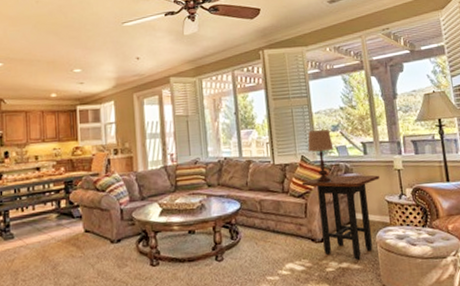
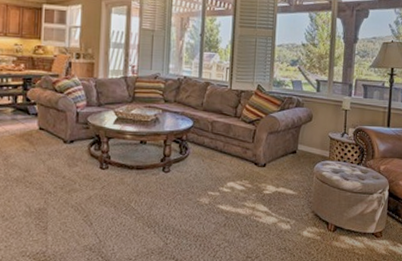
side table: present [301,174,380,260] -> none [254,107,327,186]
table lamp: present [307,128,334,183] -> none [264,61,290,113]

